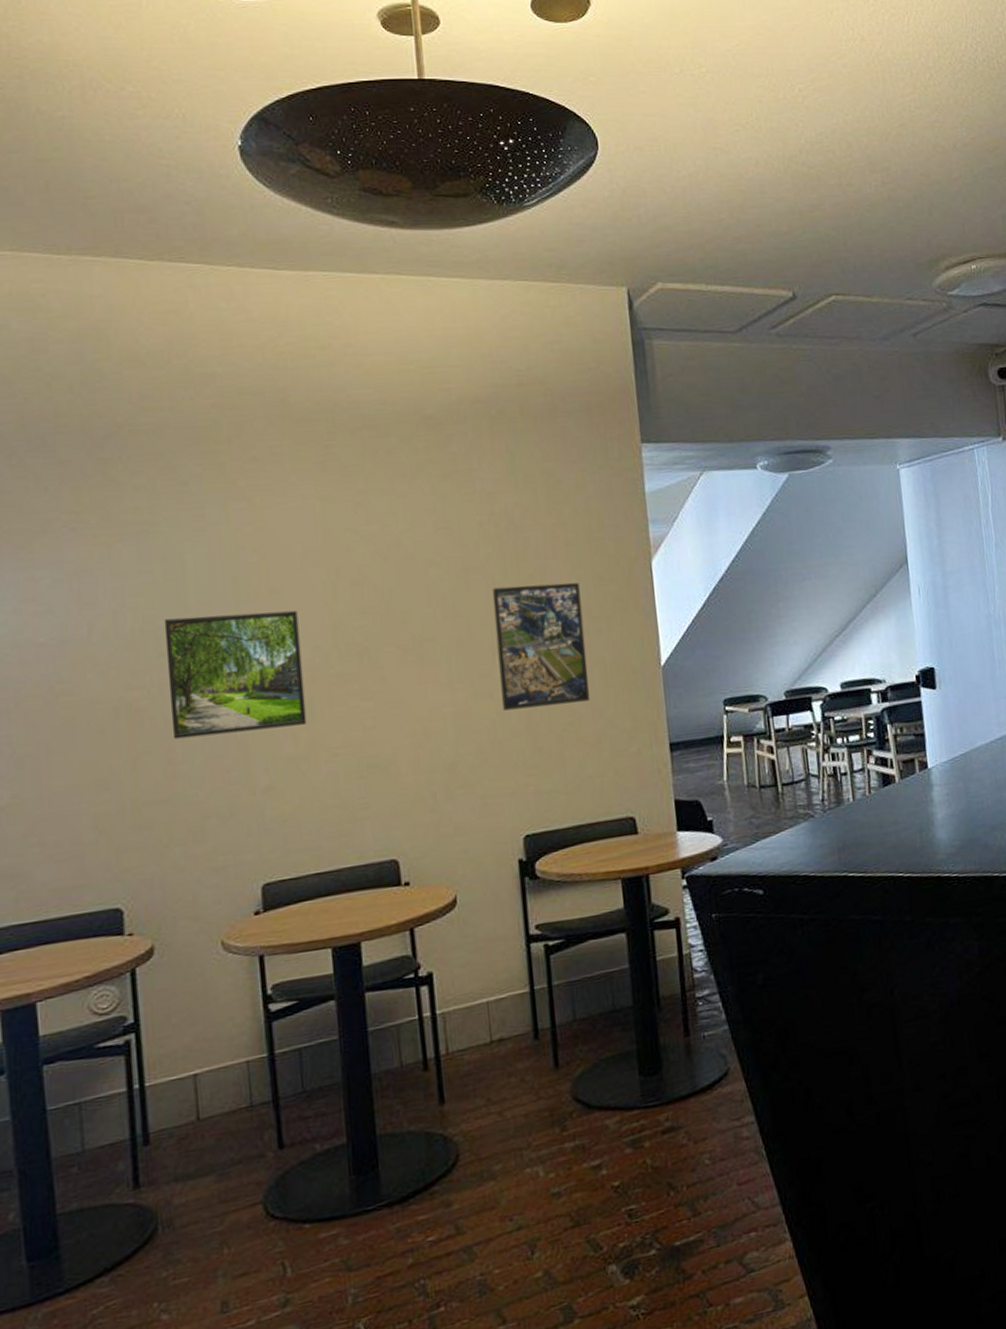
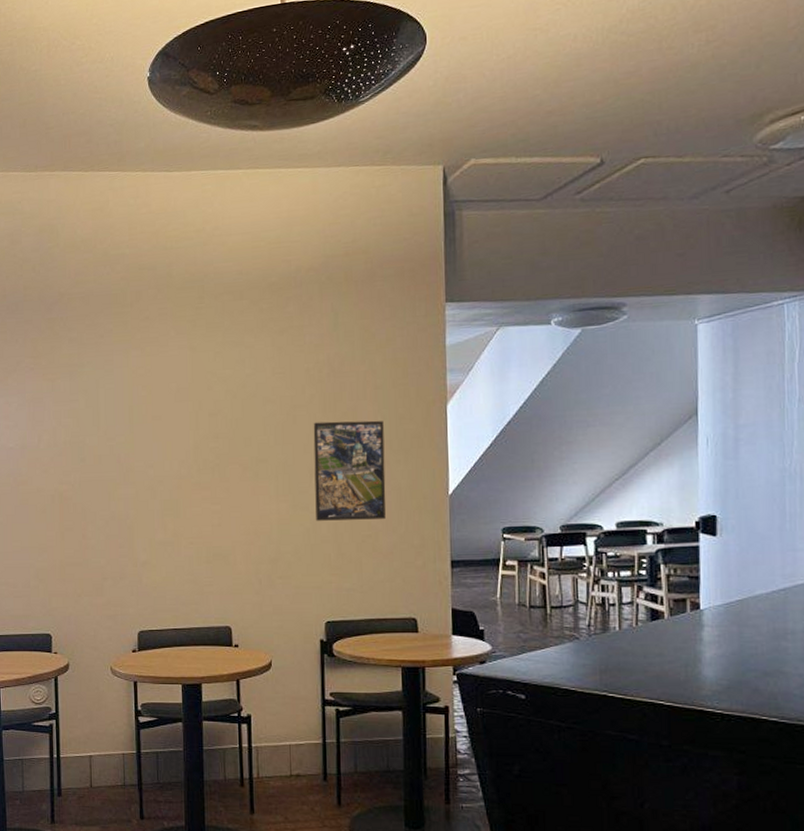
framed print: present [164,610,307,739] -> none [84,433,173,521]

